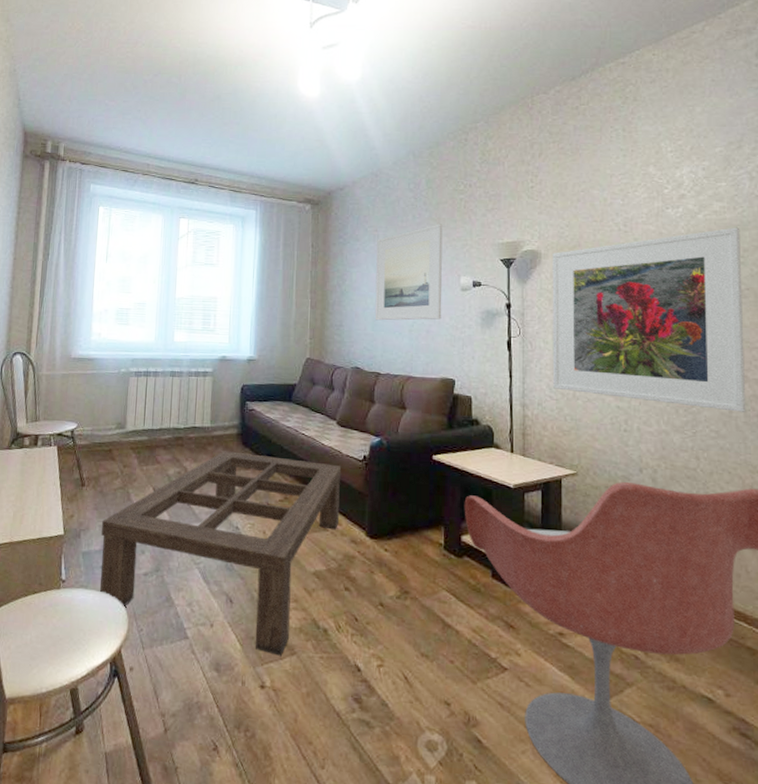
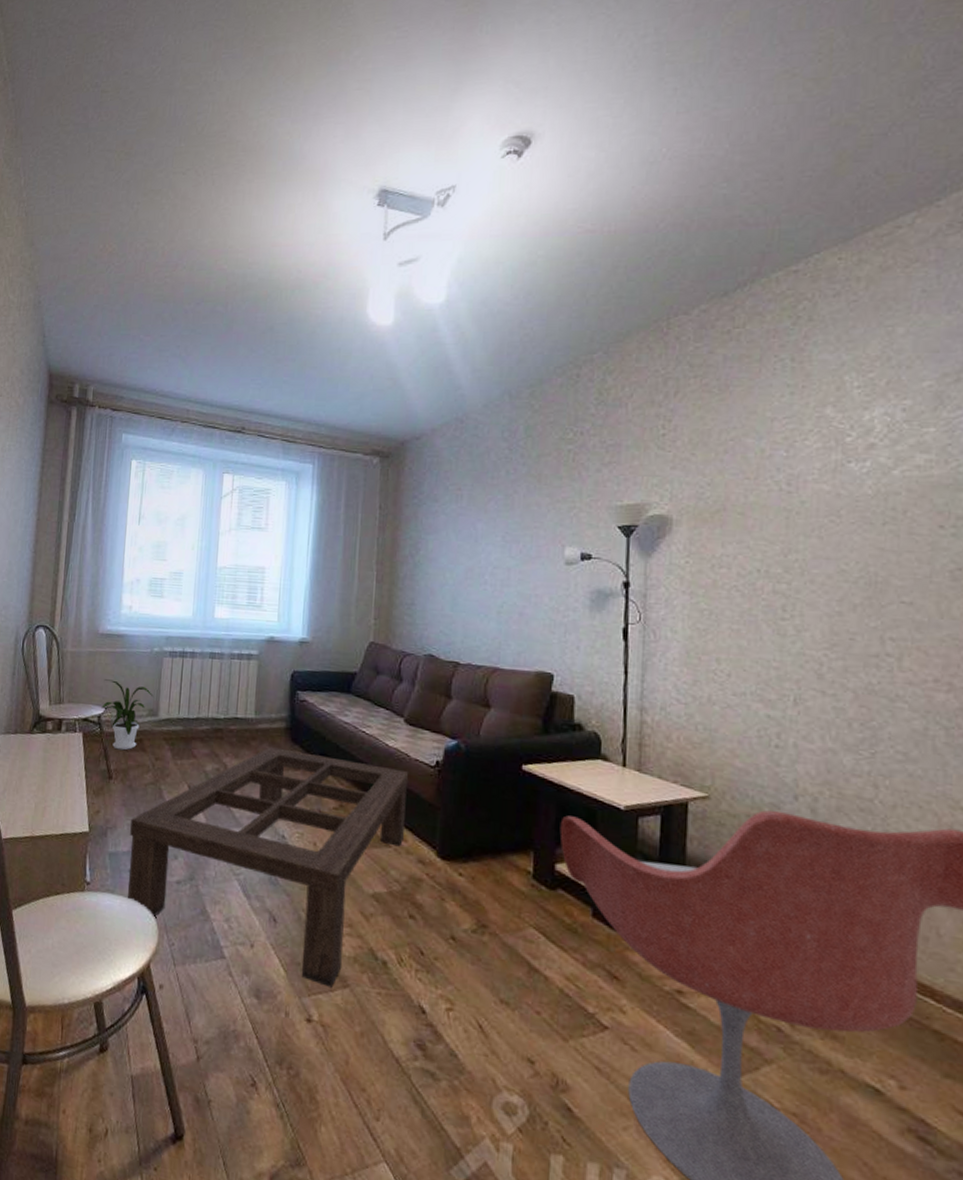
house plant: none [74,398,121,460] -> present [101,679,154,750]
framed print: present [374,224,443,321] -> none [454,481,544,600]
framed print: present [552,227,746,412] -> none [681,487,953,730]

